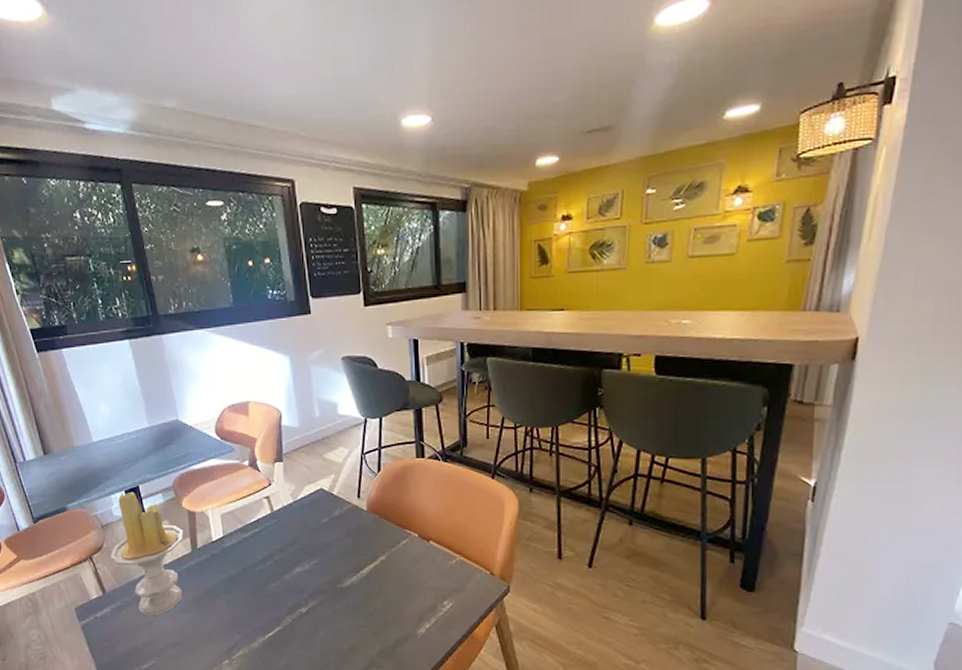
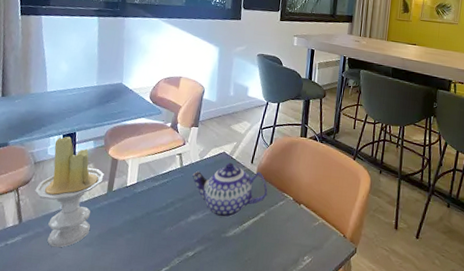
teapot: none [287,501,385,566] -> present [192,162,268,218]

